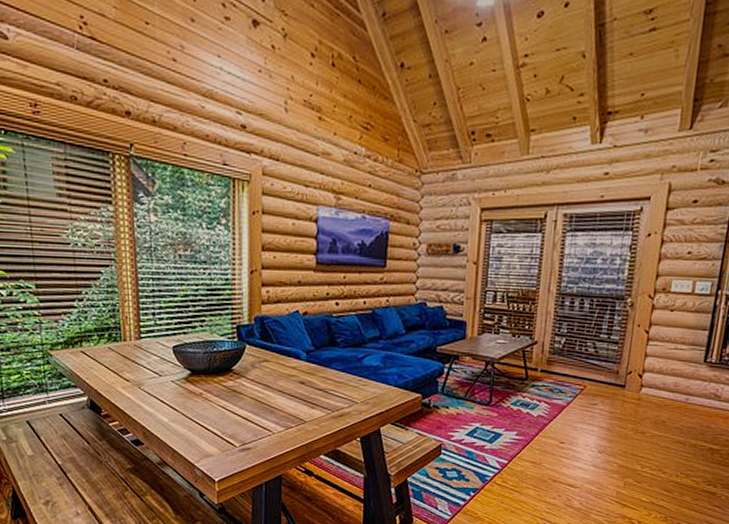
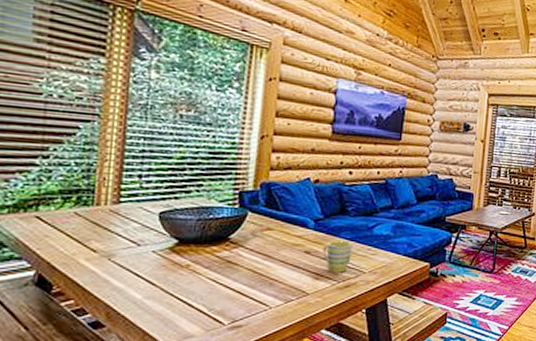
mug: none [316,371,344,403] -> present [323,240,353,273]

